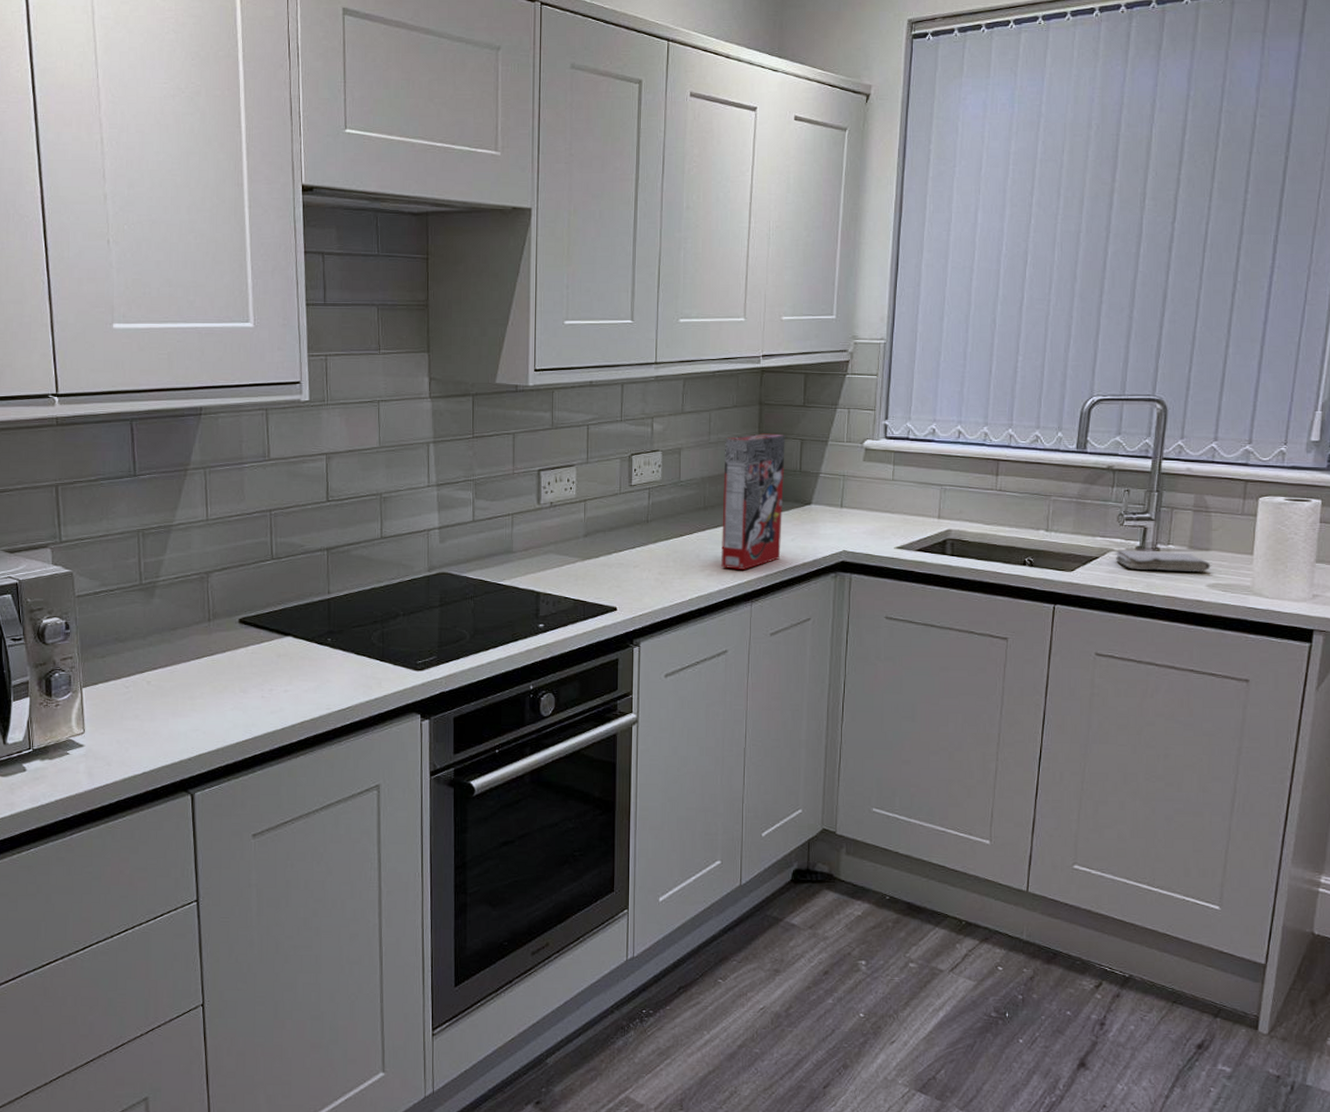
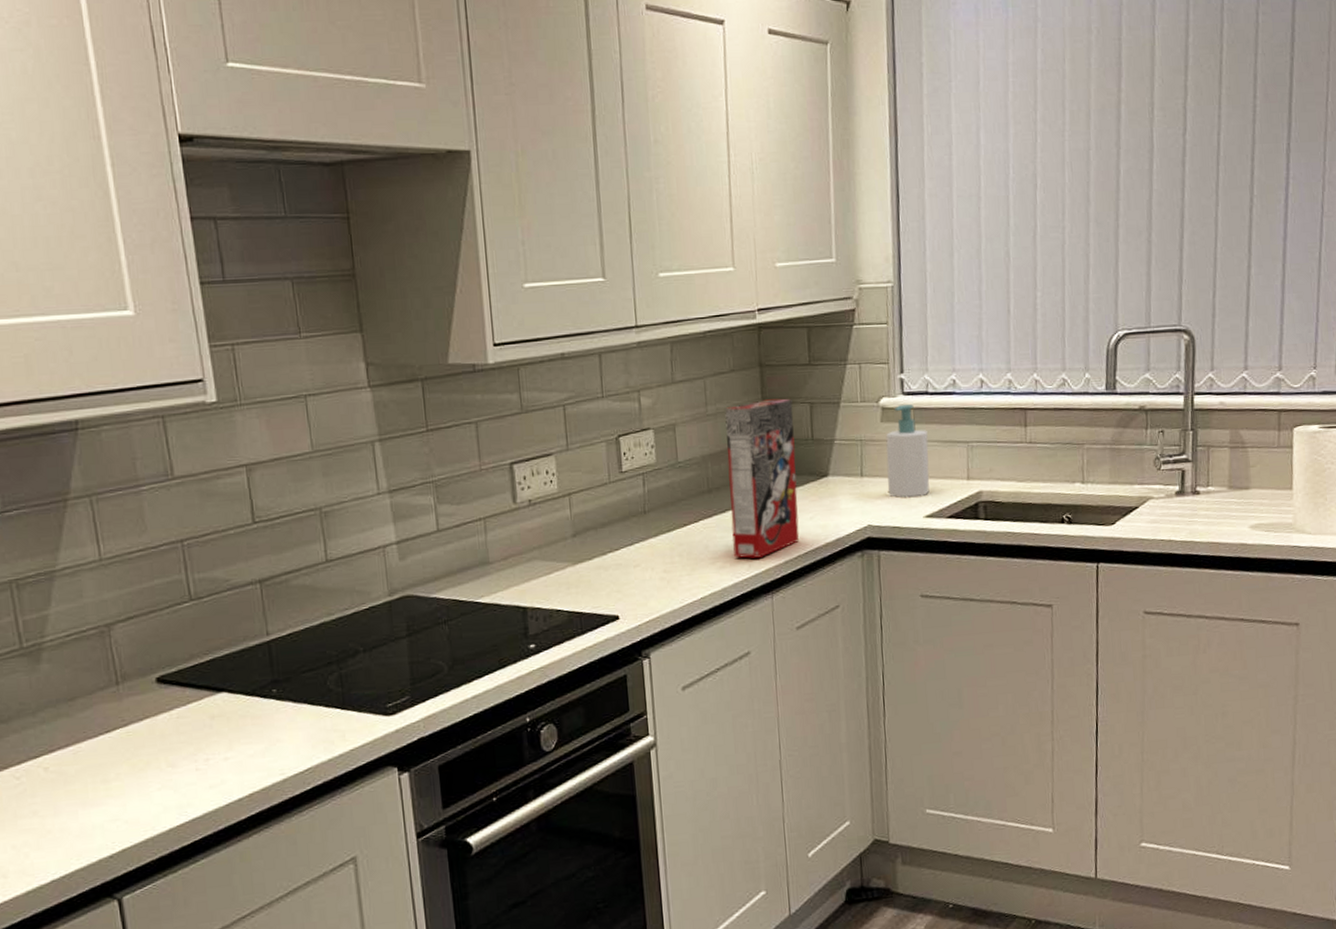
soap bottle: none [864,448,905,530] -> present [885,404,930,498]
washcloth: present [1115,551,1211,572] -> none [1155,493,1252,517]

